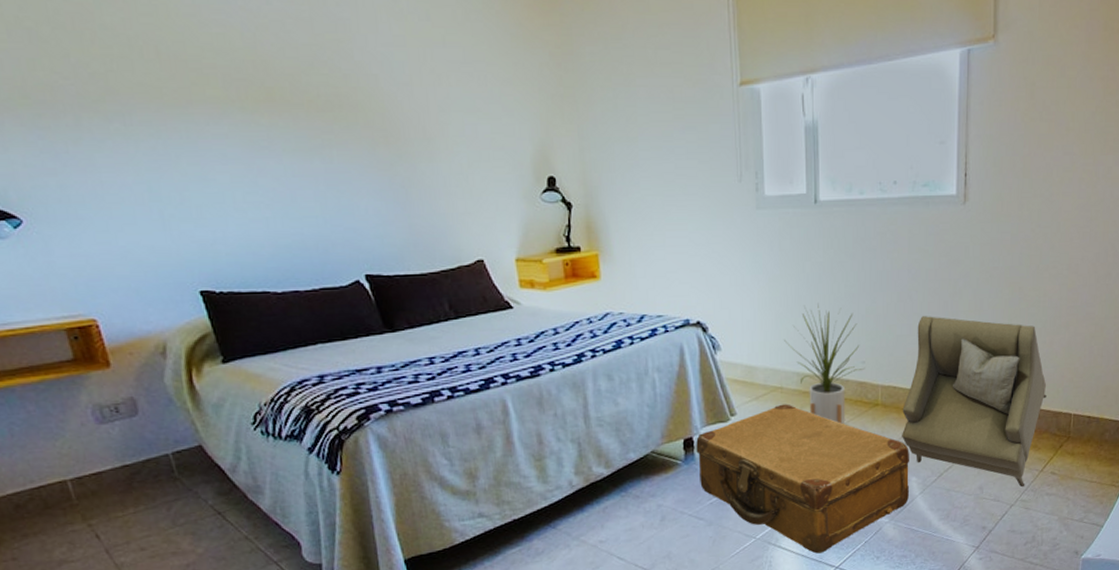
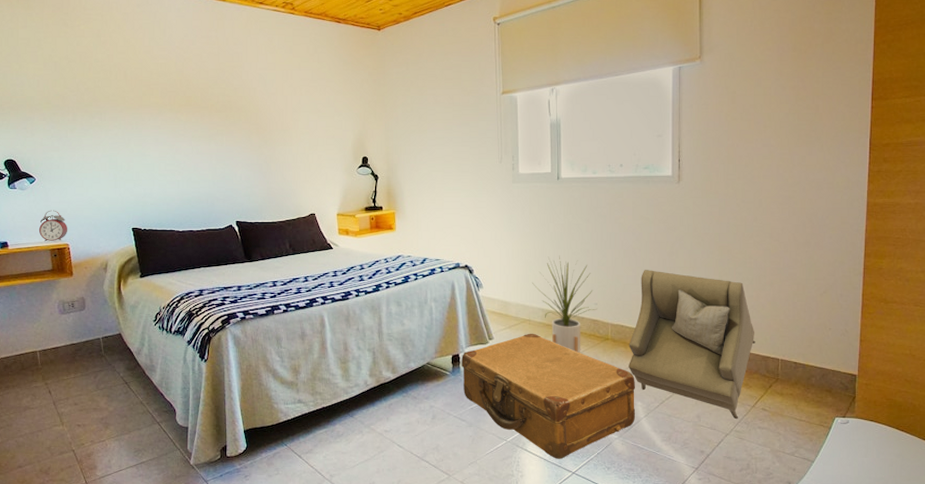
alarm clock: none [40,268,93,318] -> present [38,210,68,242]

